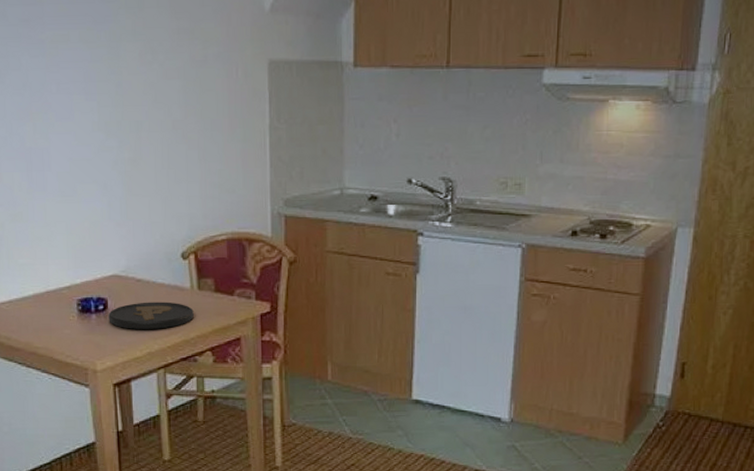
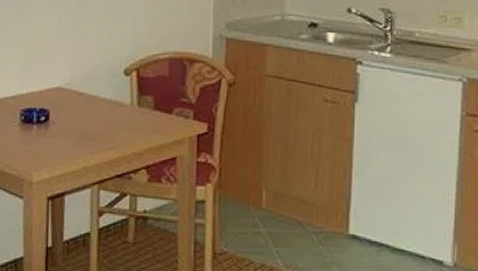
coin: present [108,301,194,329] -> none [49,115,132,144]

